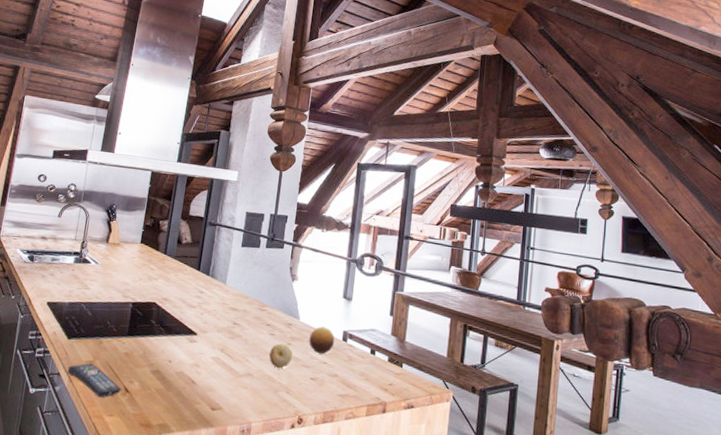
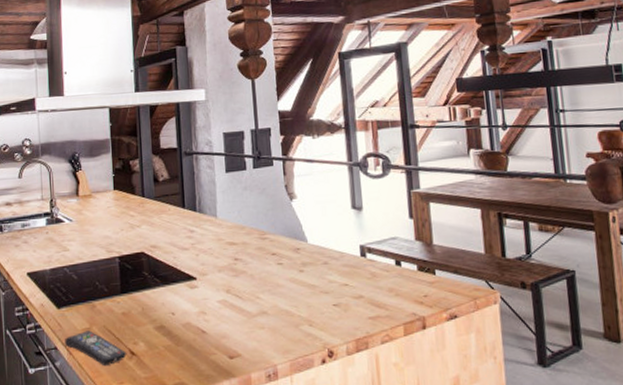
fruit: present [269,343,293,369] -> none [280,272,308,301]
fruit: present [309,326,335,355] -> none [322,244,353,276]

